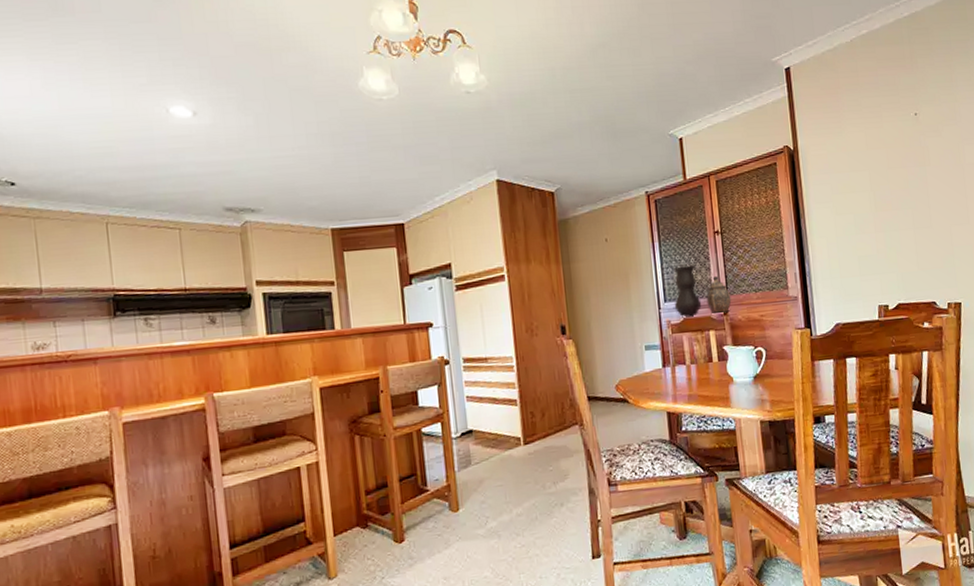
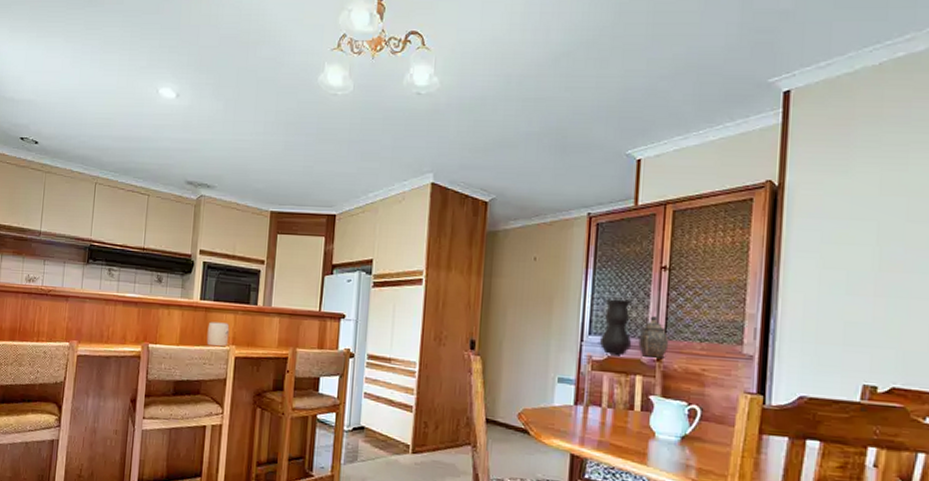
mug: none [281,353,309,382] -> present [206,321,230,347]

